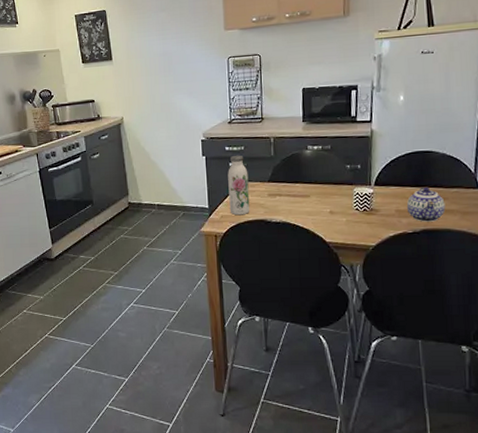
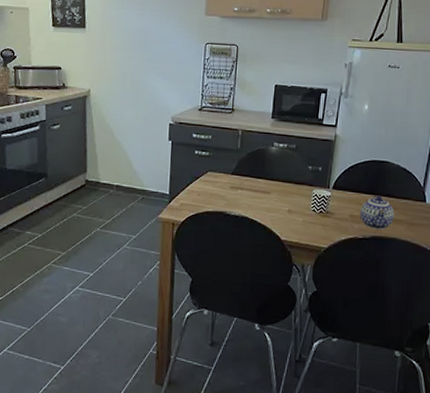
water bottle: present [228,155,250,216] -> none [190,143,213,205]

